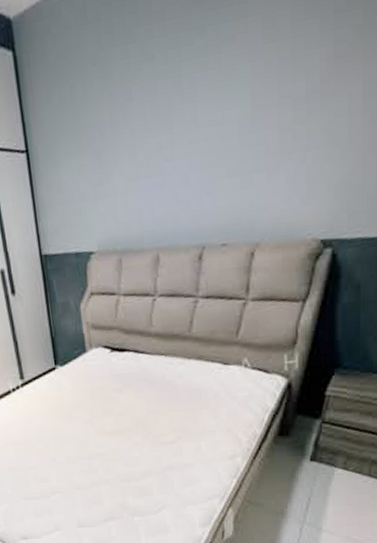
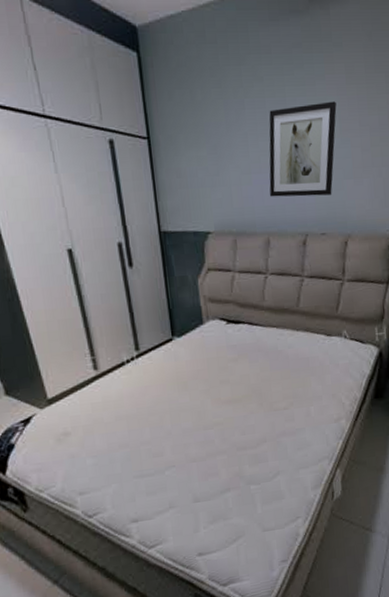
wall art: none [160,70,248,206] -> present [269,101,337,197]

